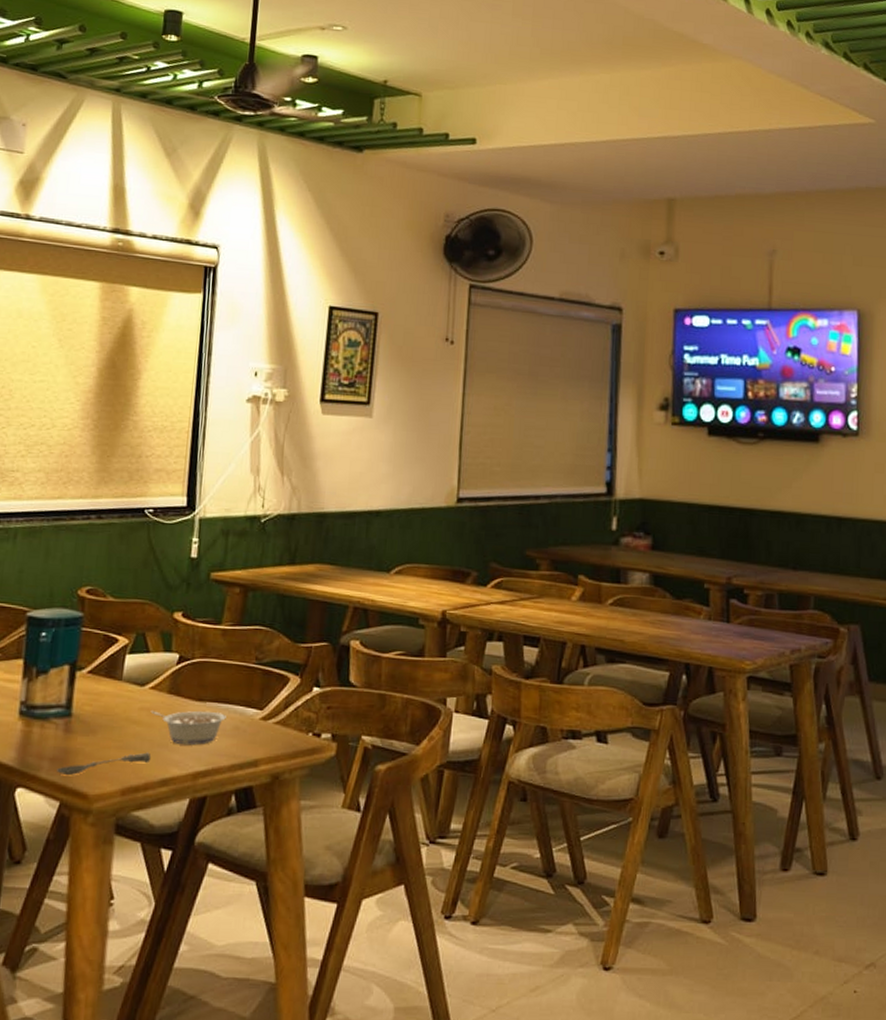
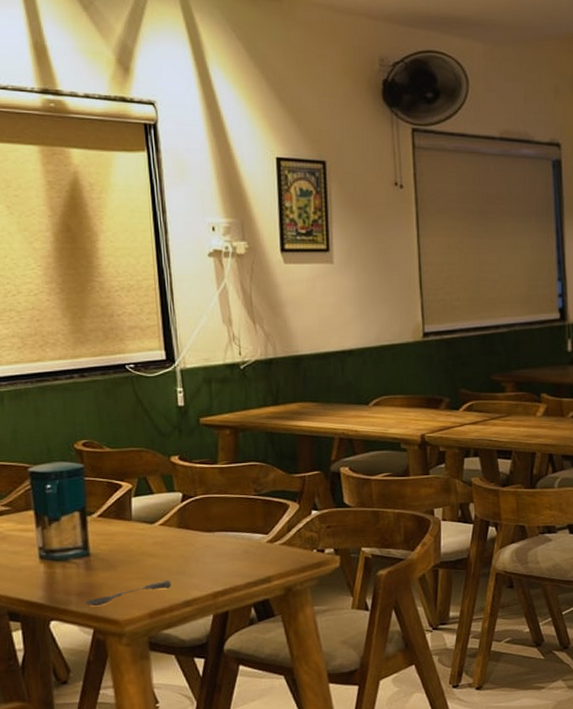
legume: present [152,711,226,744] -> none [165,539,236,570]

